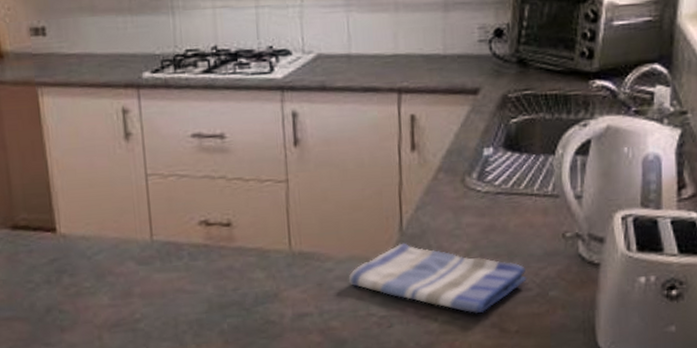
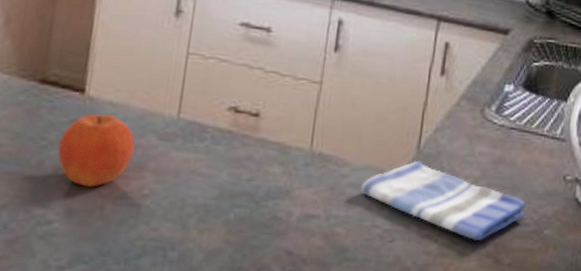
fruit: none [44,248,117,321] -> present [57,114,135,187]

